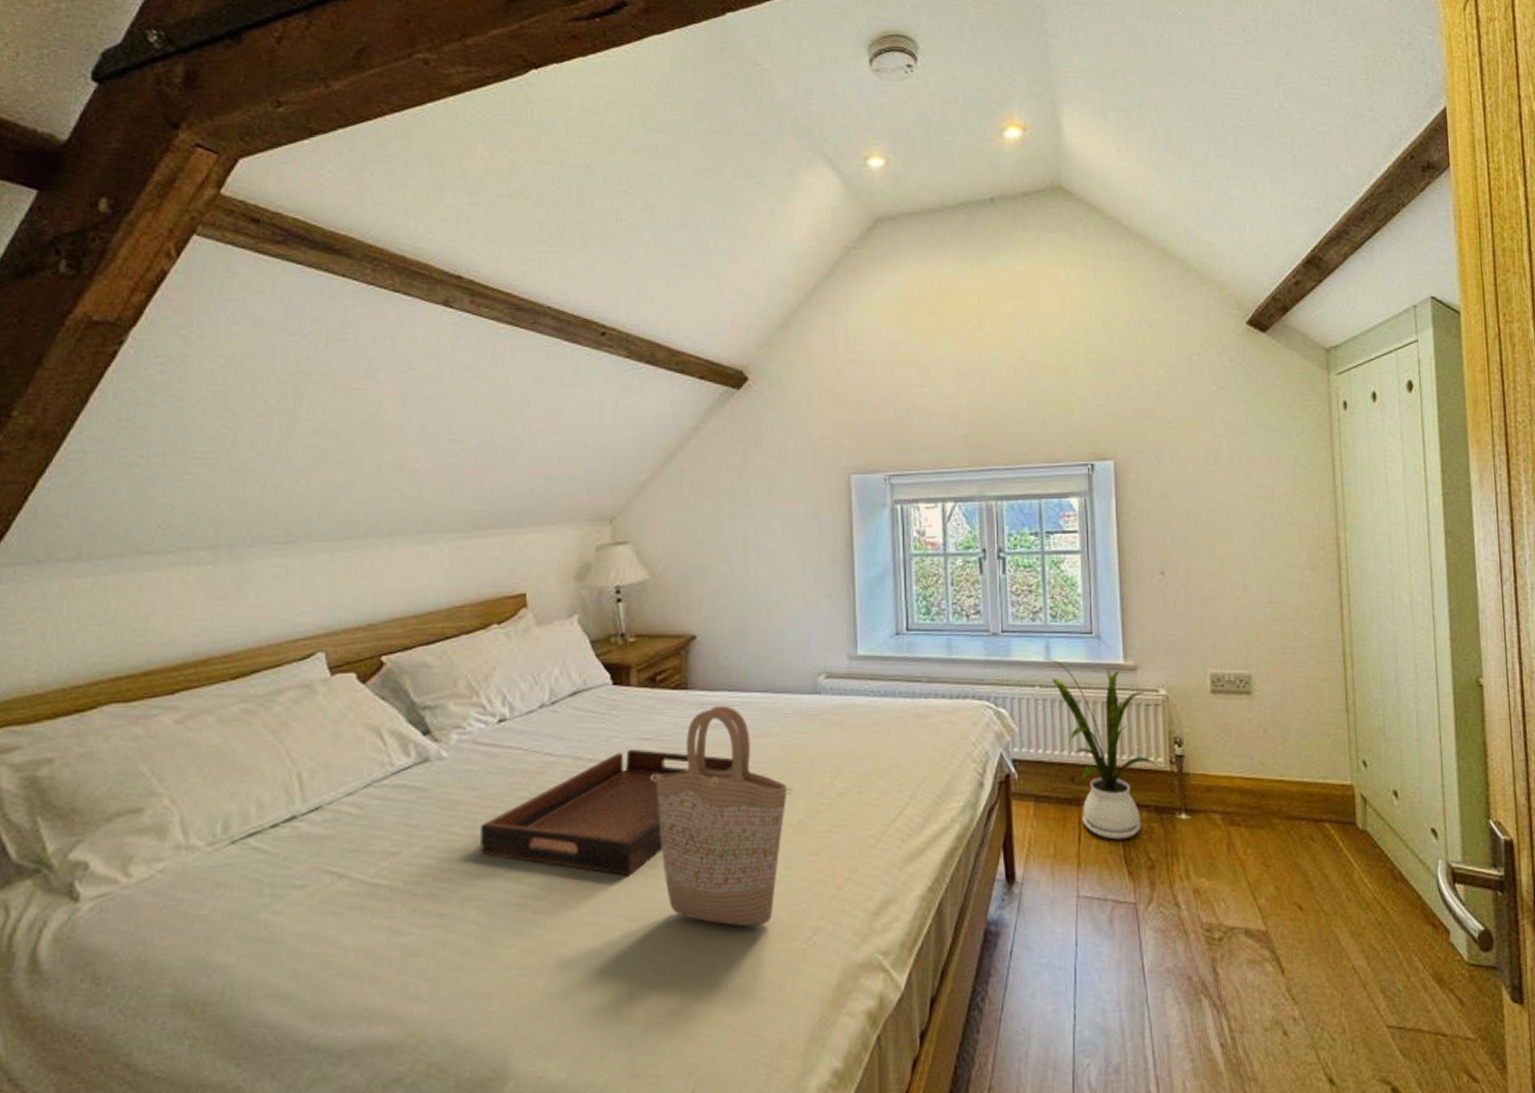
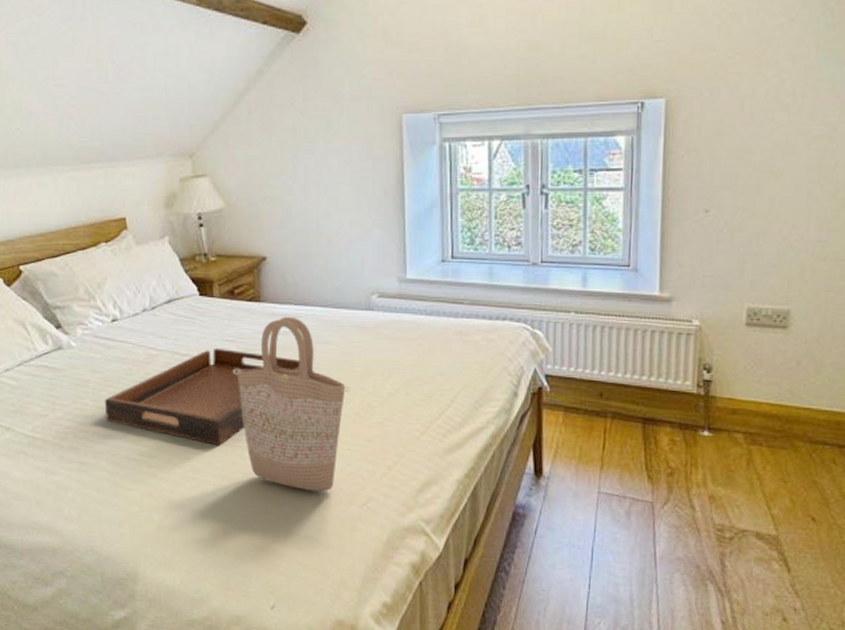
house plant: present [1043,657,1157,840] -> none [580,286,684,449]

